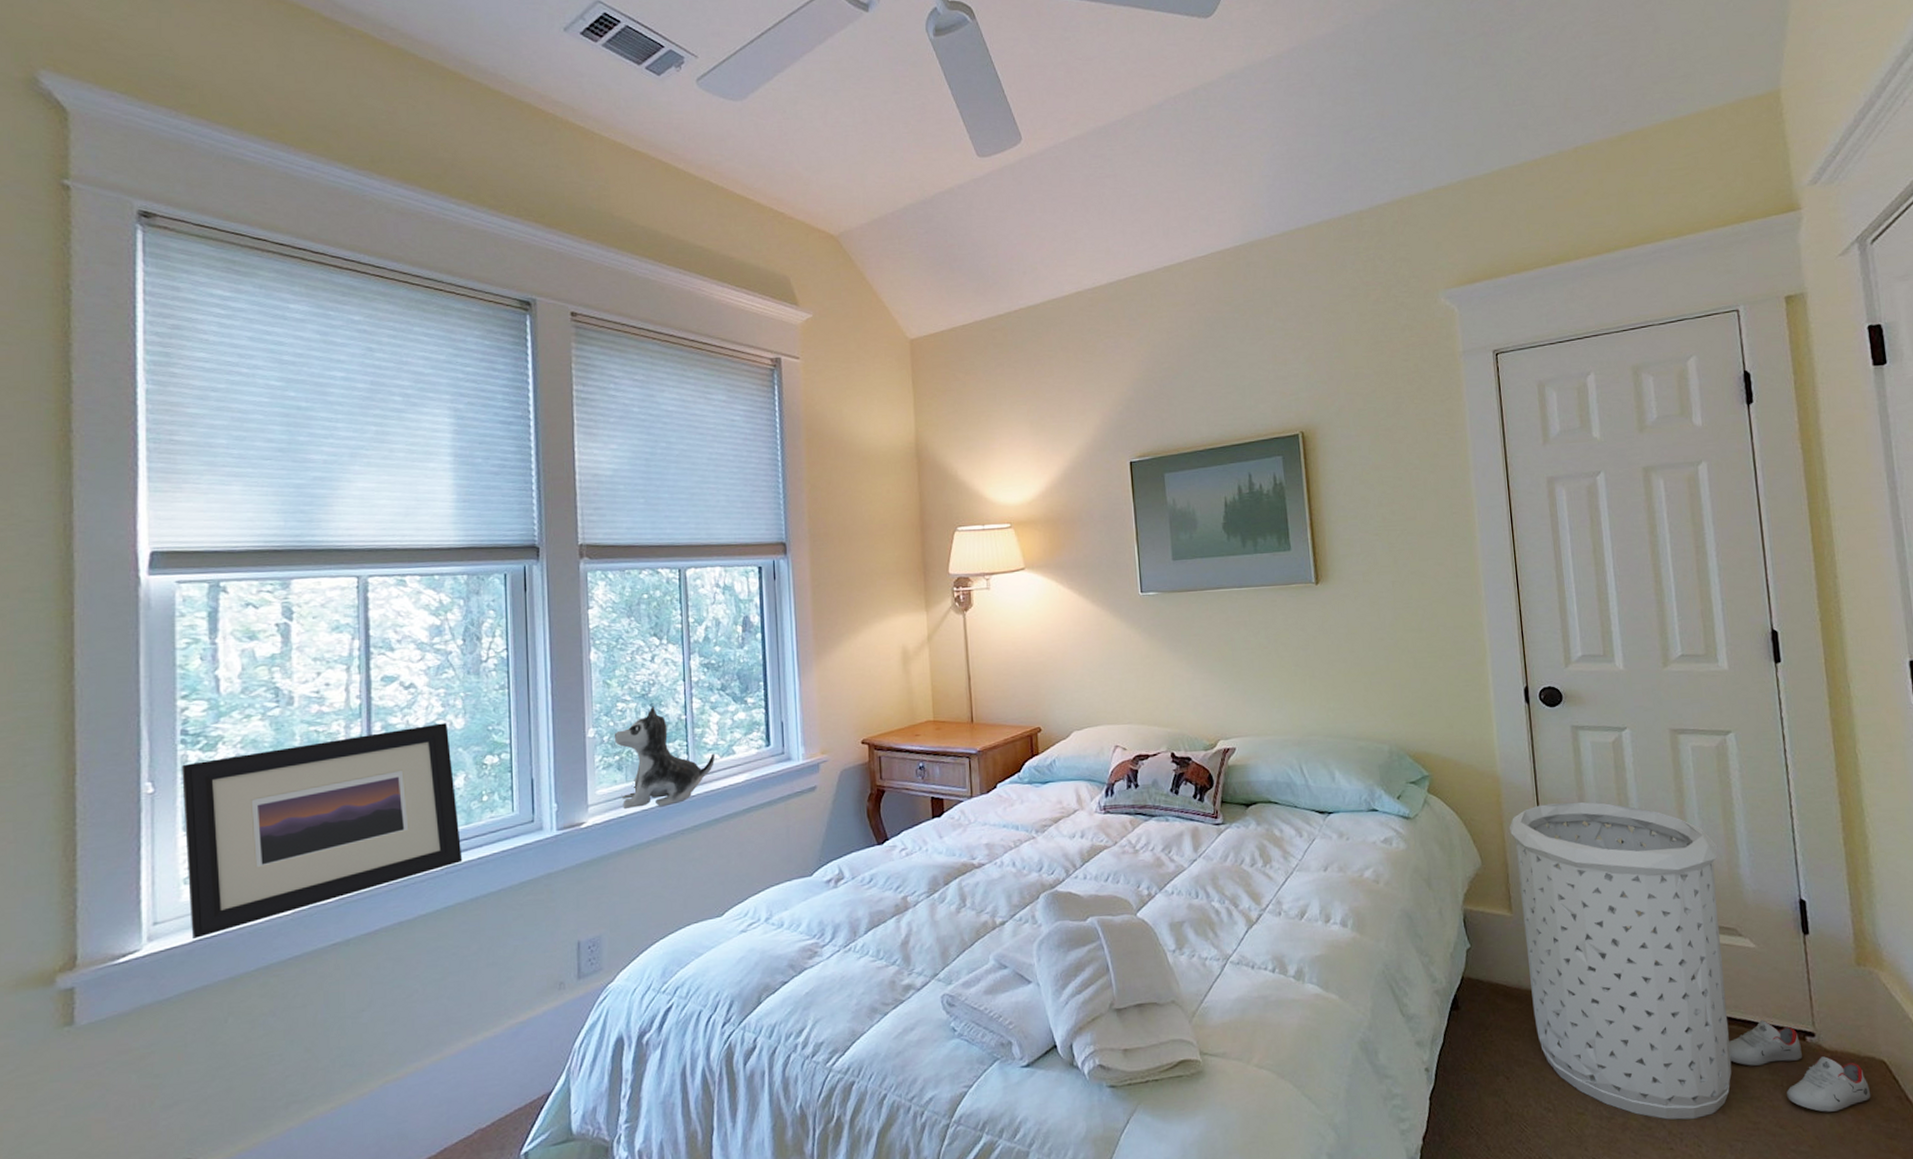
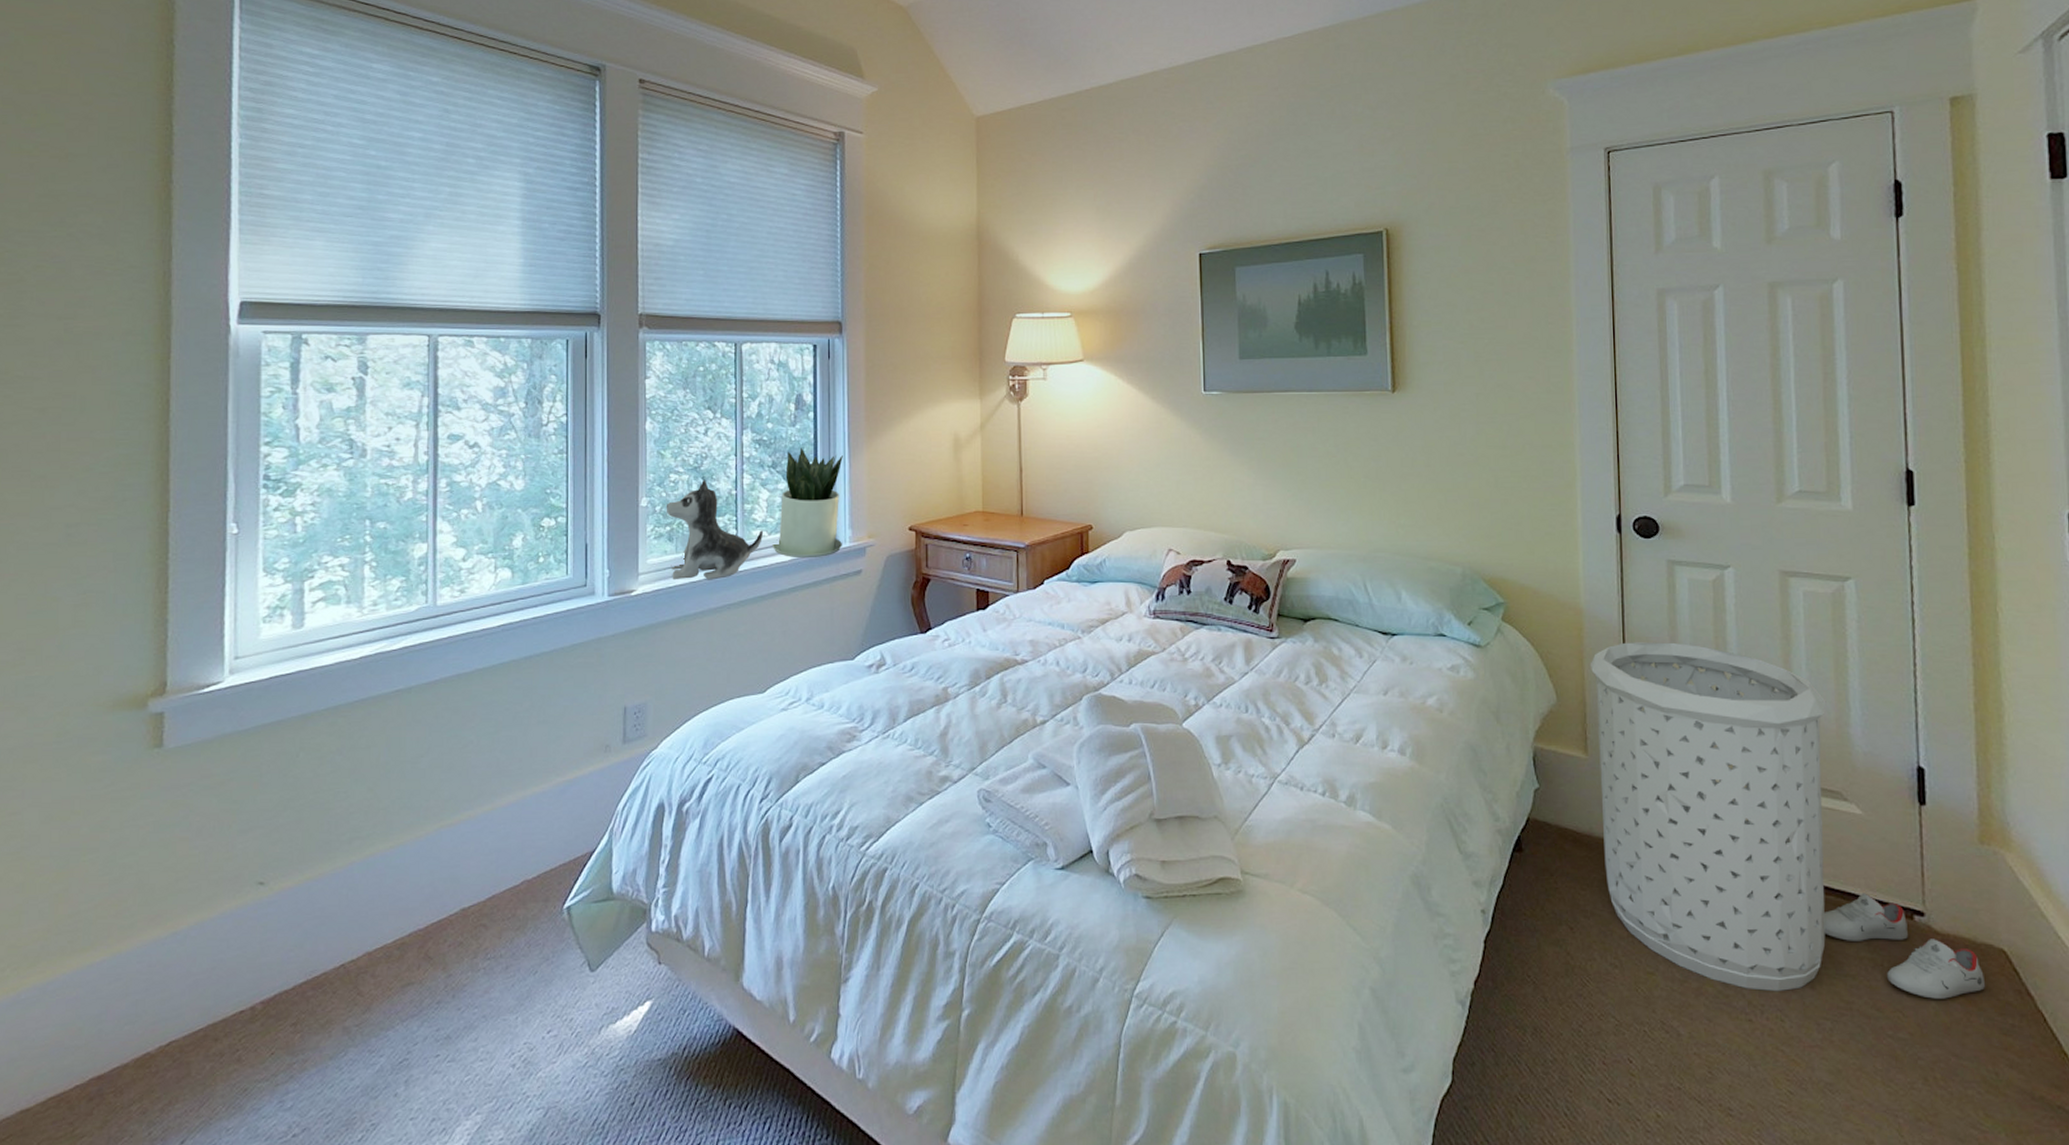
picture frame: present [182,723,463,939] -> none [263,484,518,675]
planter: none [724,669,797,779] -> present [771,448,843,559]

